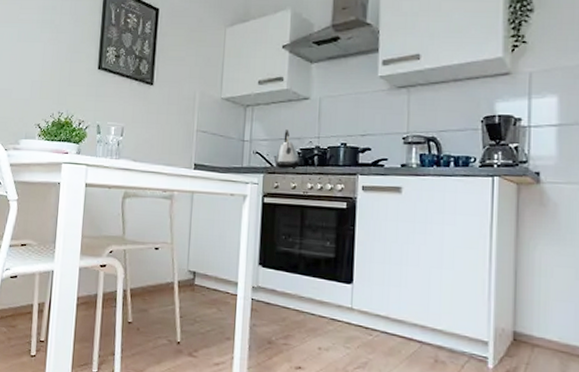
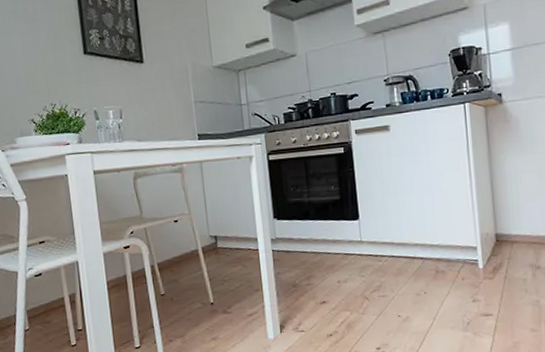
kettle: present [274,129,300,169] -> none [273,88,296,126]

